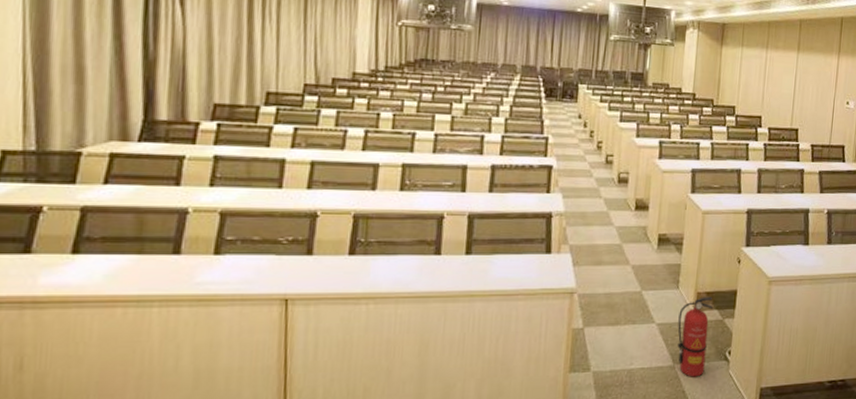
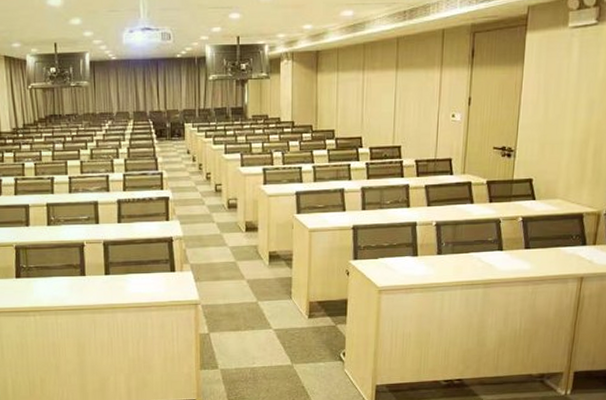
fire extinguisher: present [677,296,714,377] -> none [293,305,326,375]

